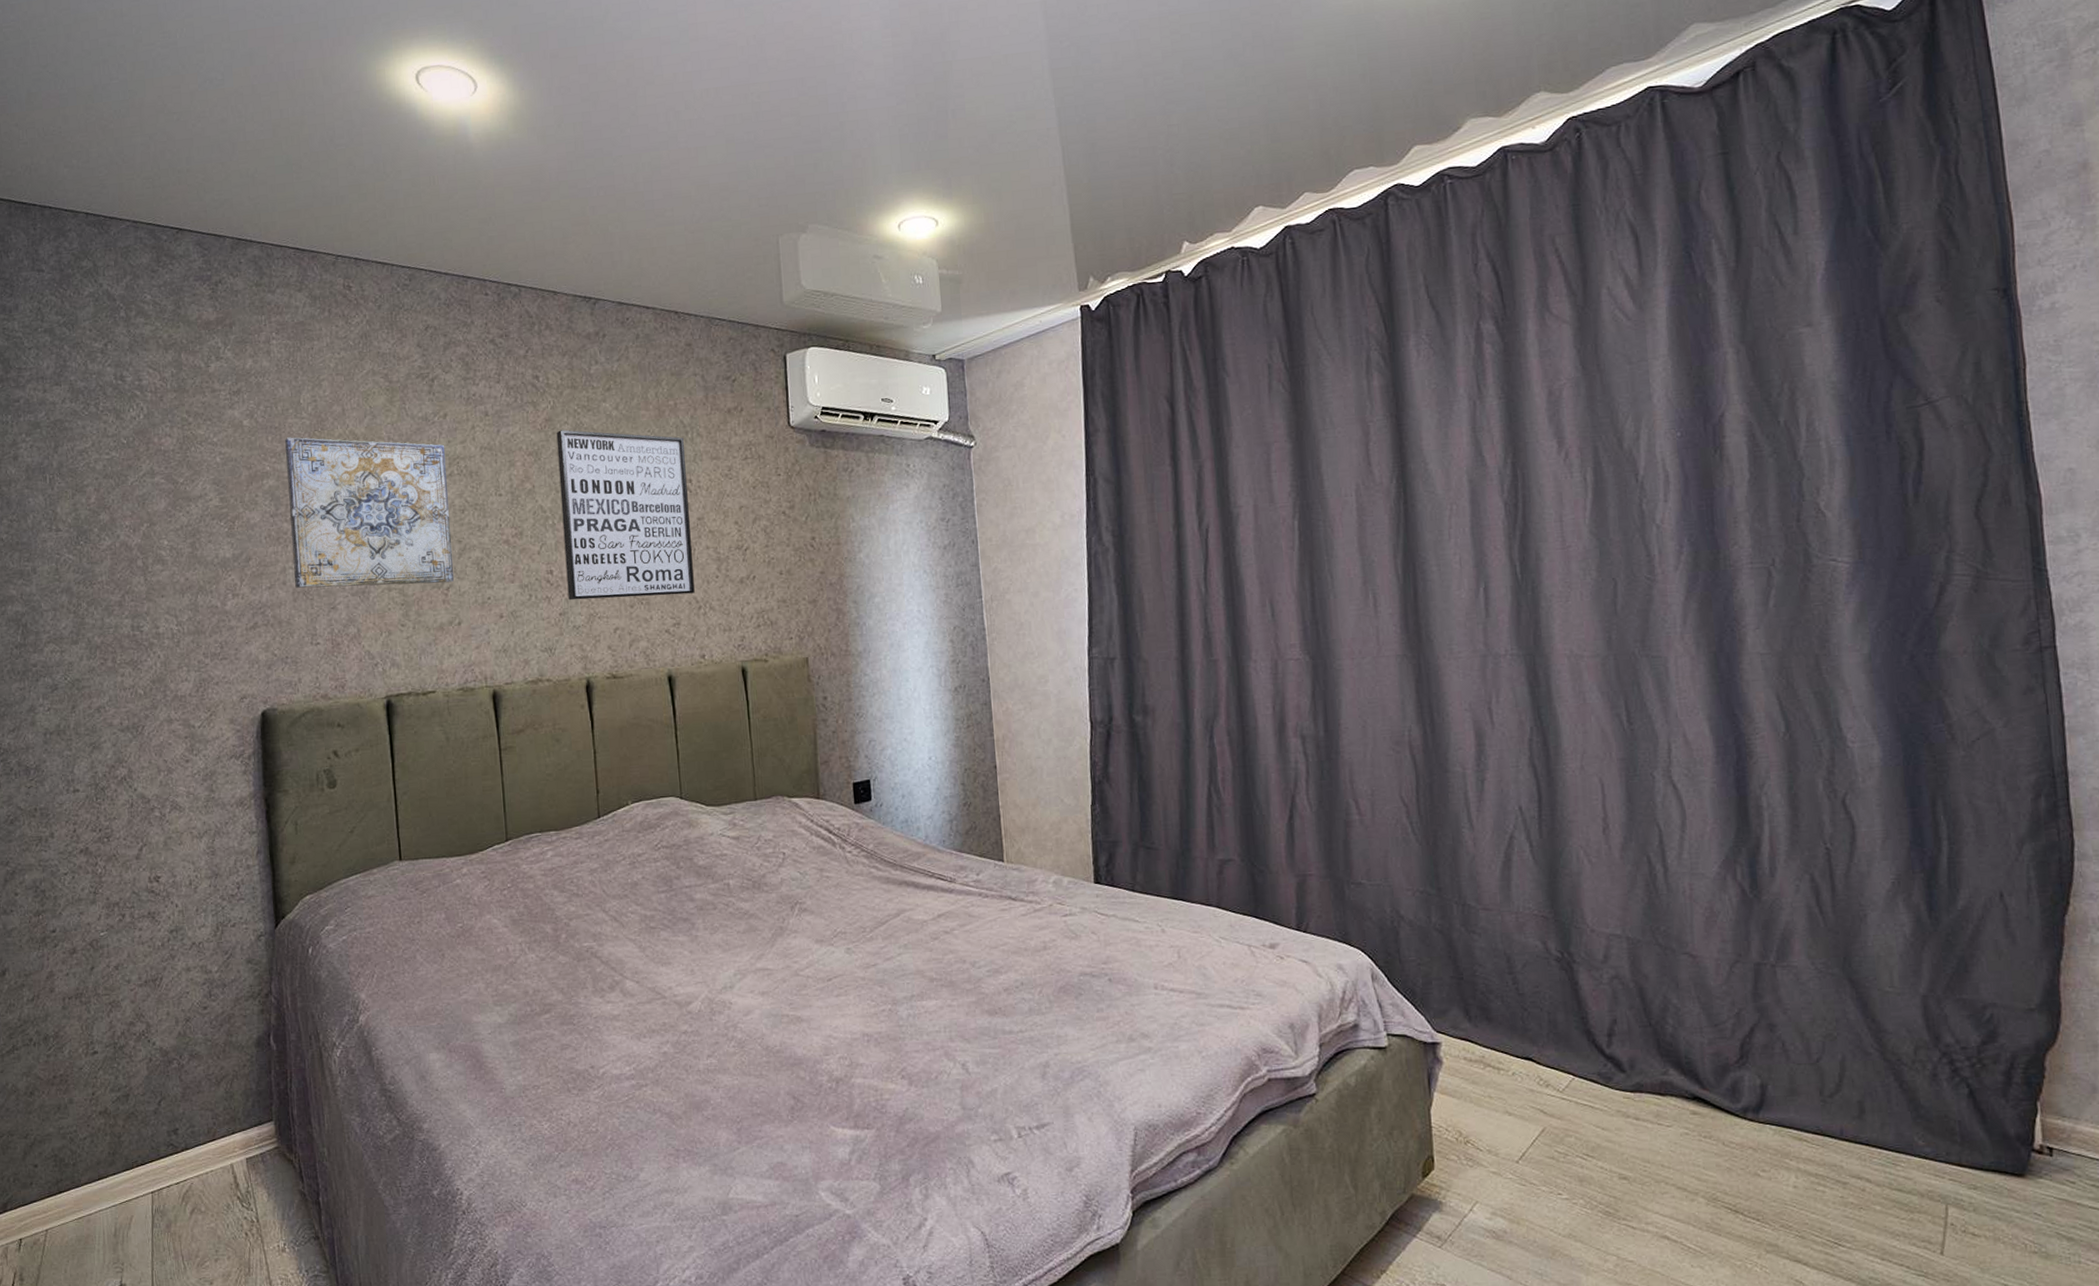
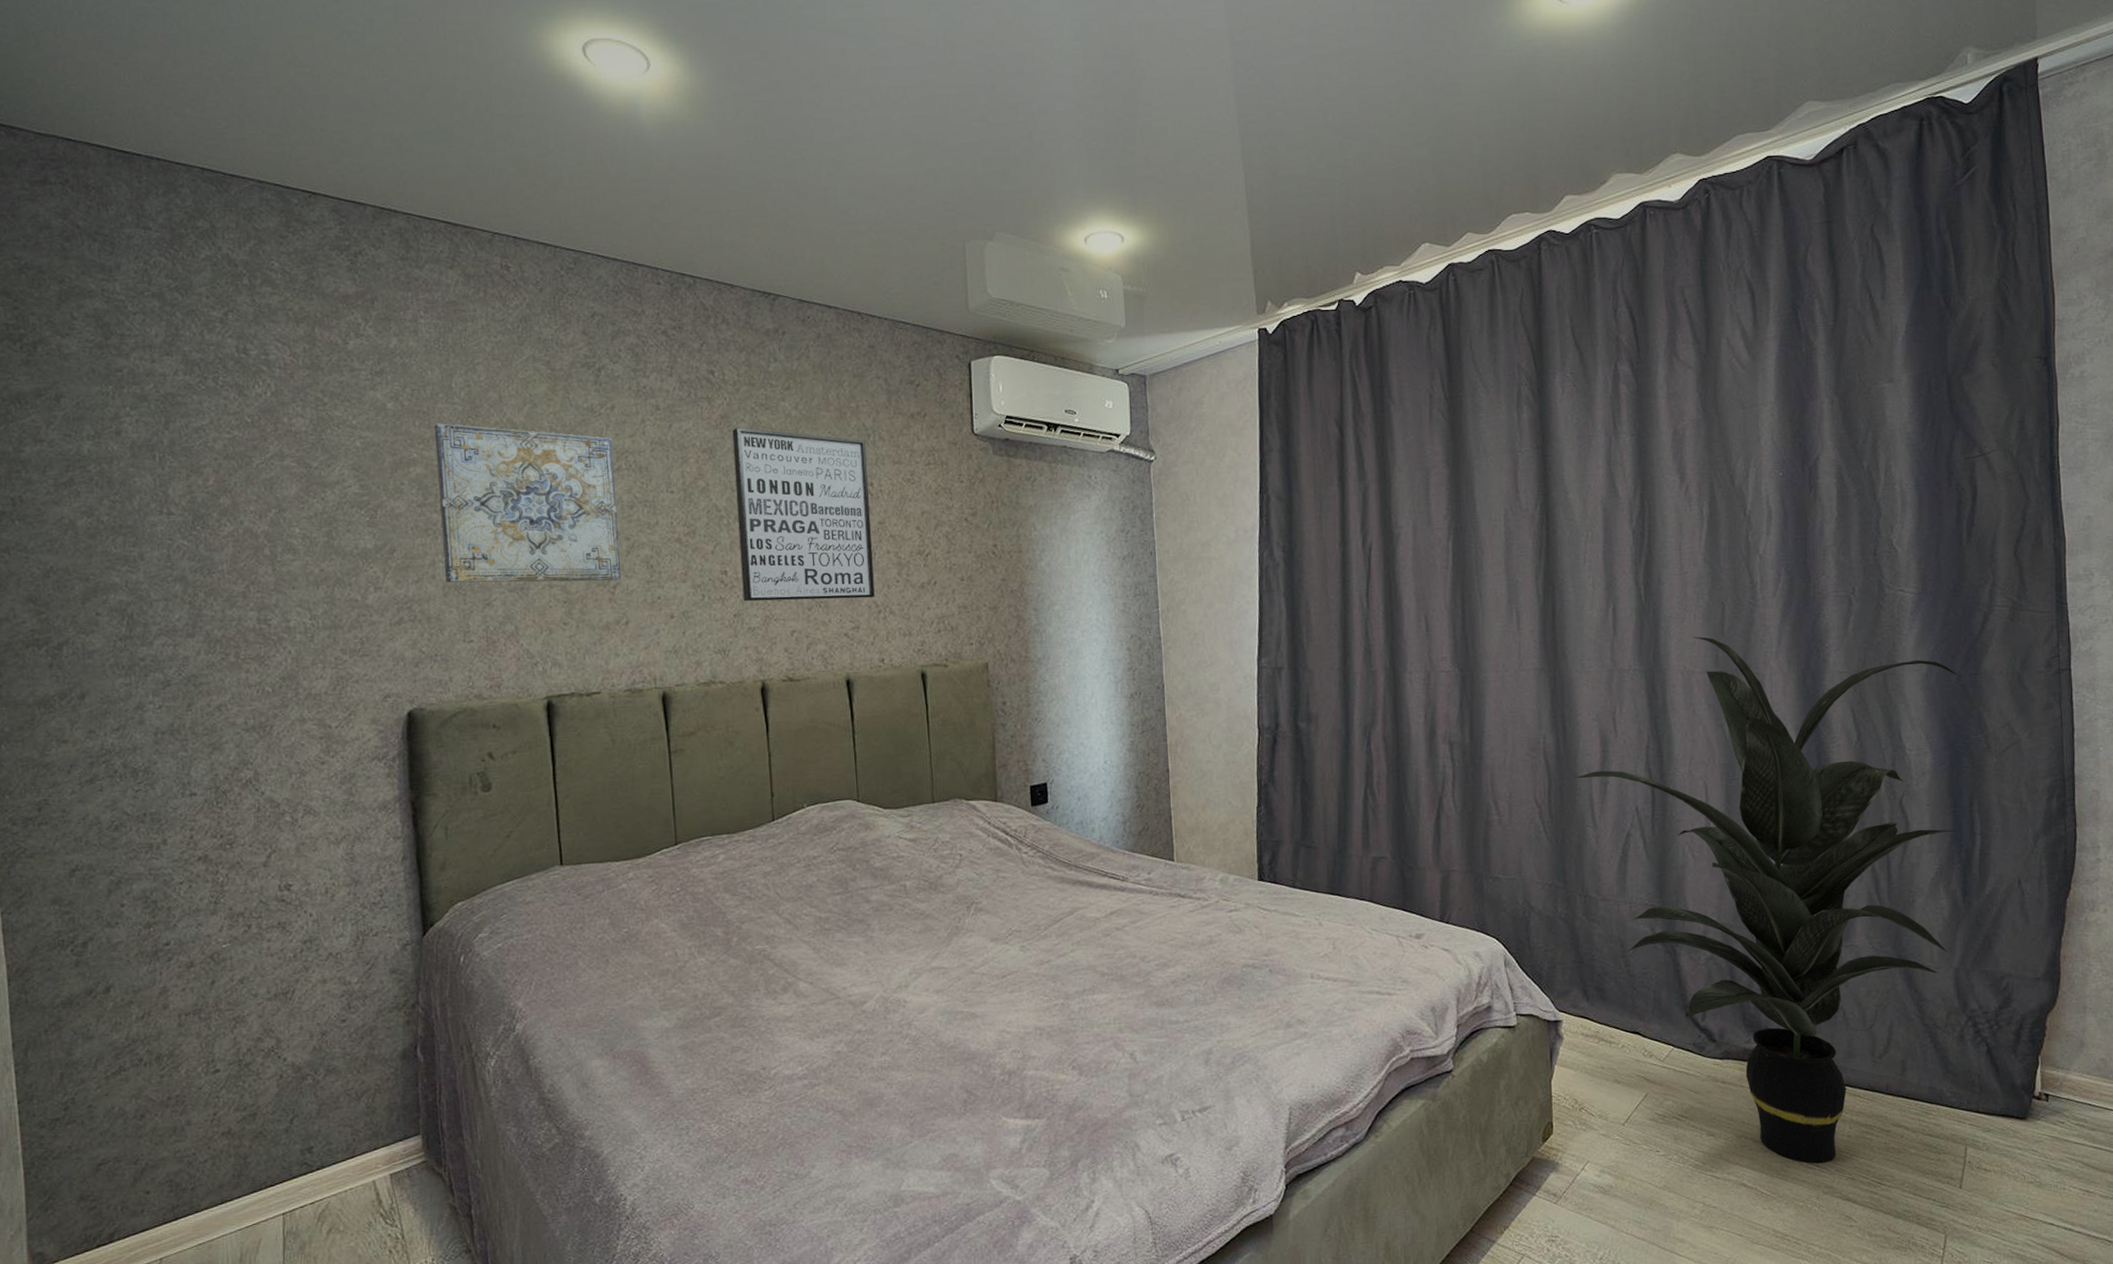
indoor plant: none [1445,617,1917,1218] -> present [1574,637,1959,1164]

